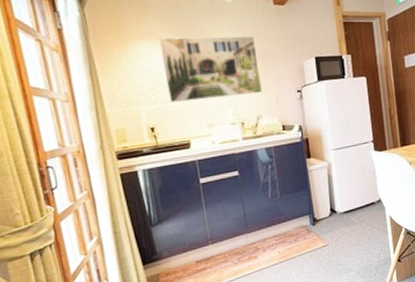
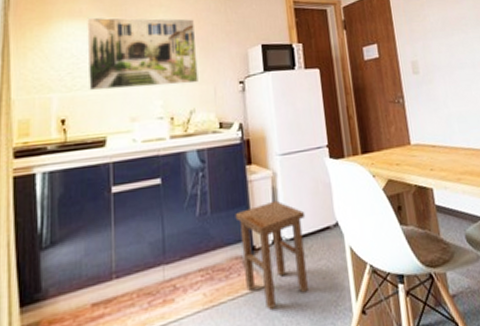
stool: none [299,184,357,262] -> present [235,200,308,311]

